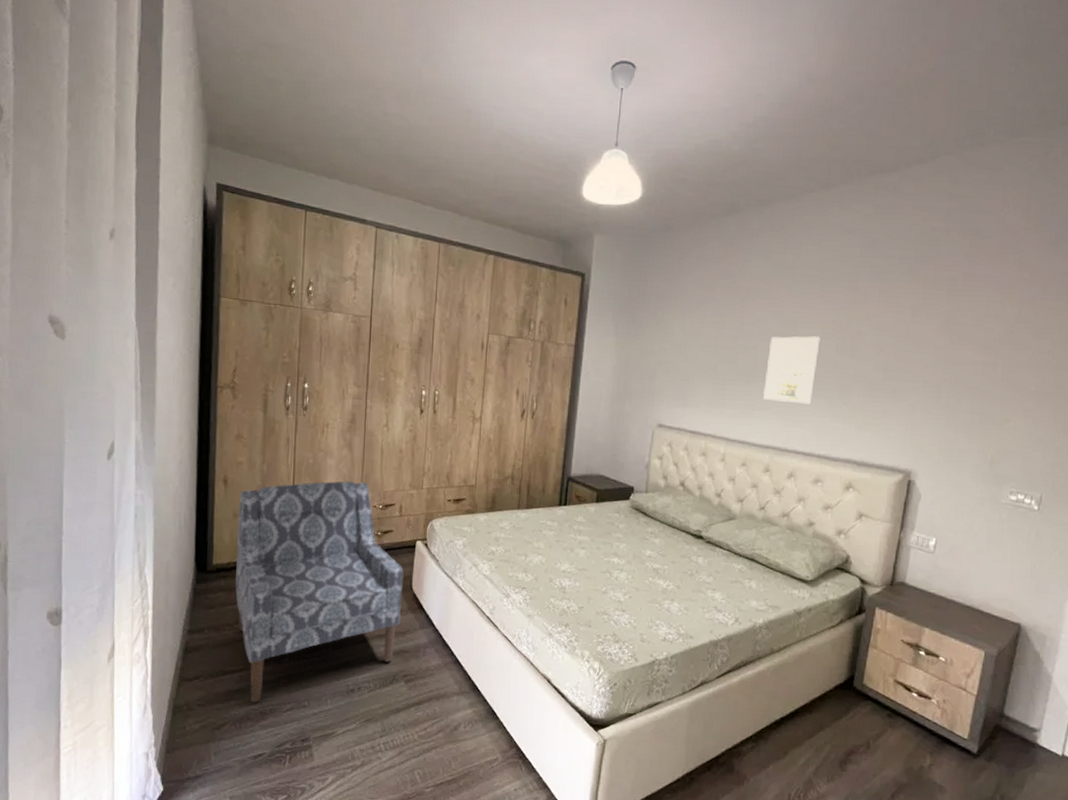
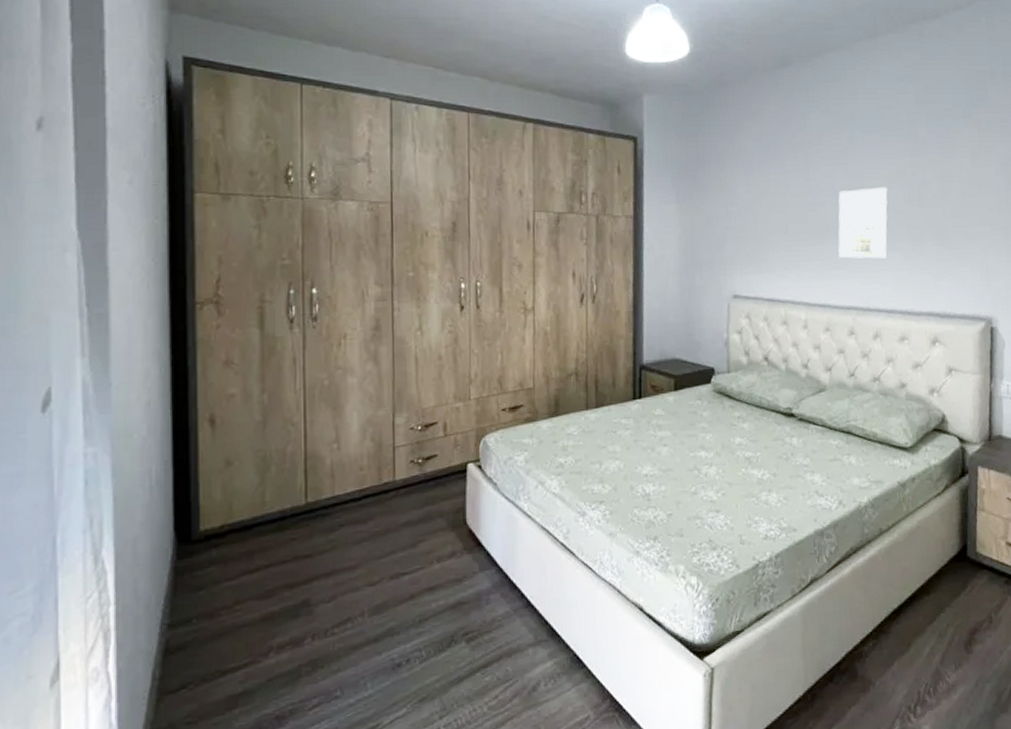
chair: present [235,481,404,703] -> none [231,400,456,707]

